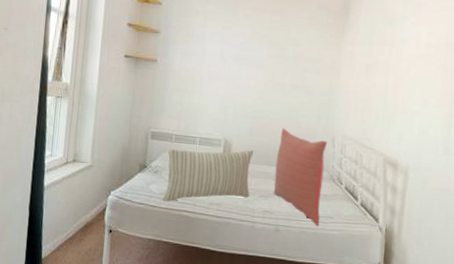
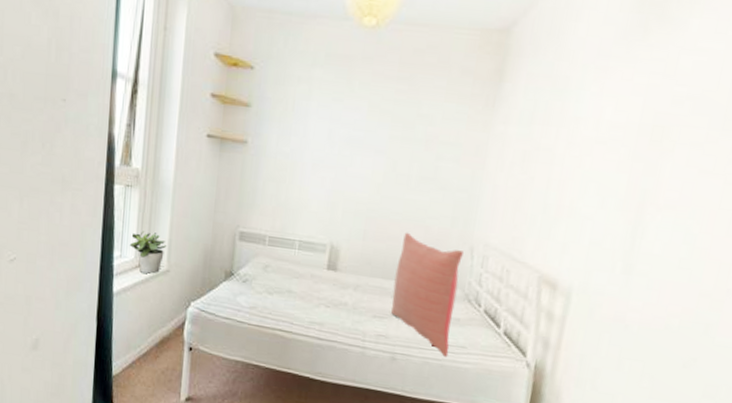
potted plant: none [59,134,90,170] -> present [129,231,166,274]
pillow: present [163,149,254,202] -> none [253,254,367,319]

